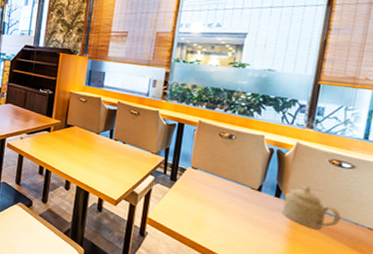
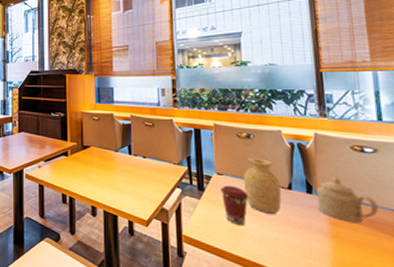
coffee cup: none [191,179,218,217] -> present [220,185,248,225]
vase: none [214,156,251,211] -> present [244,157,282,214]

